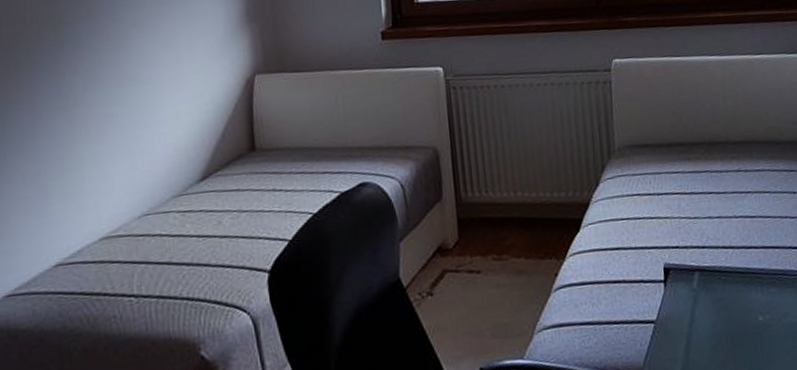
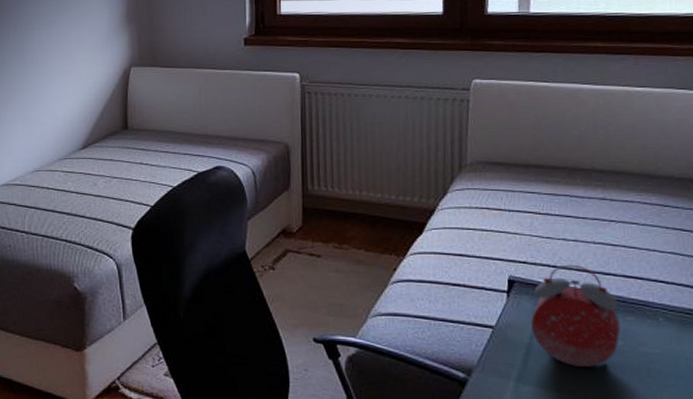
alarm clock: none [688,242,767,351] -> present [531,264,621,368]

